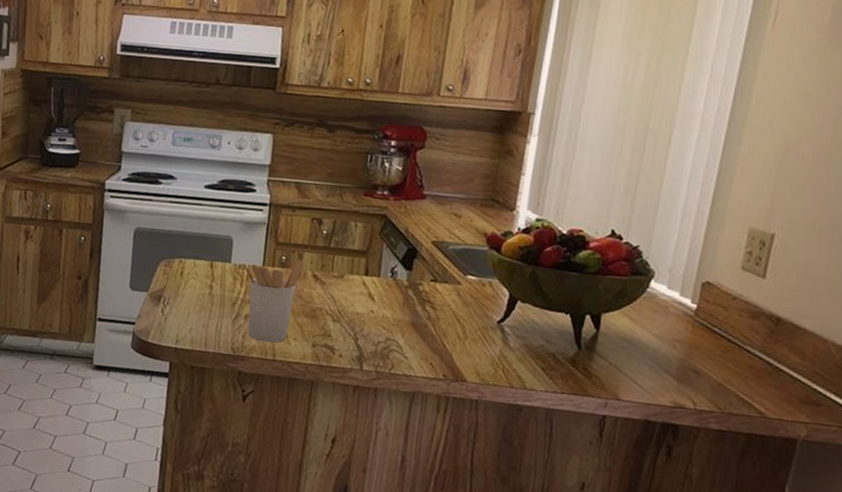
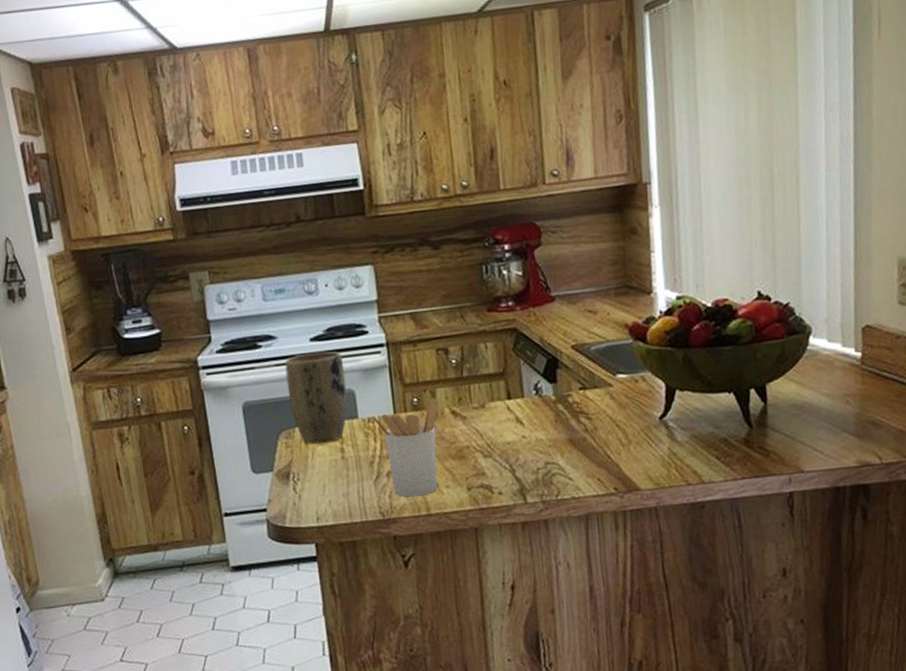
plant pot: none [175,197,229,278] -> present [285,351,347,444]

